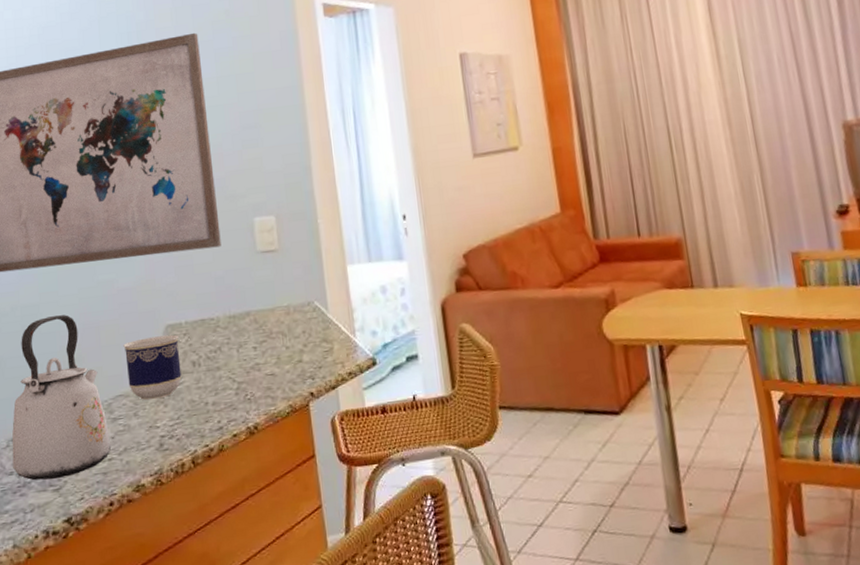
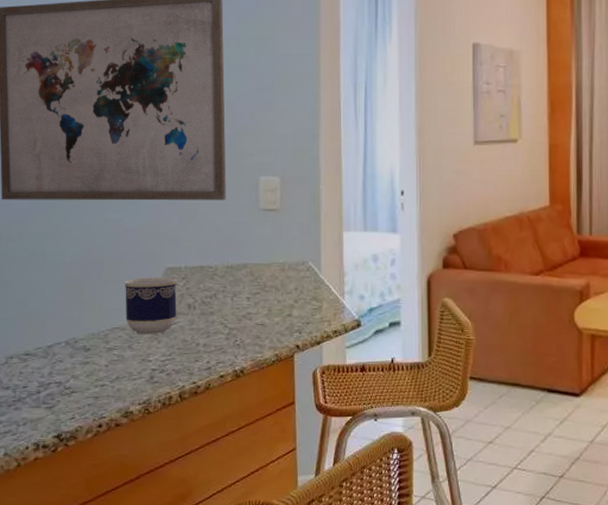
kettle: present [12,315,112,481] -> none [10,247,105,397]

